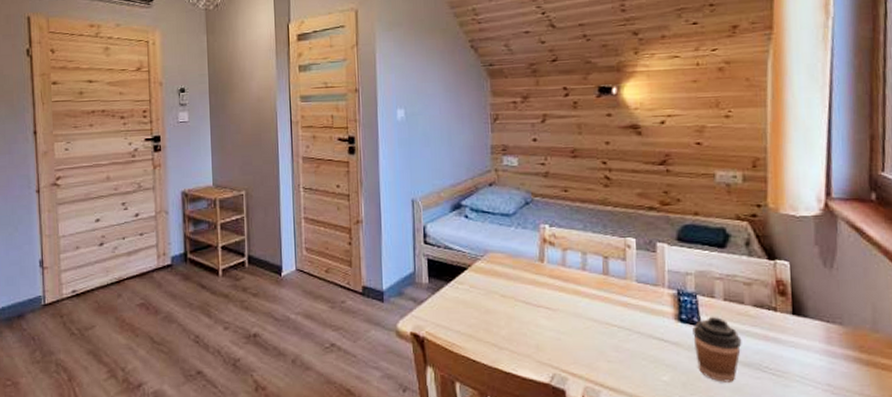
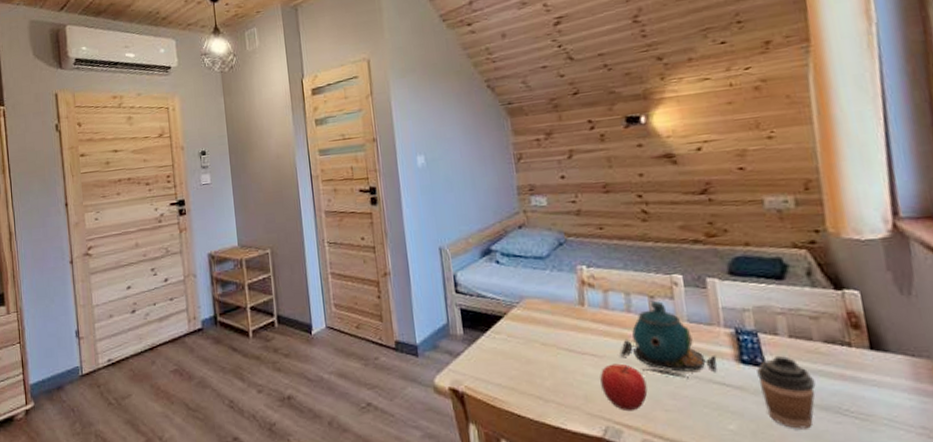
fruit: none [552,317,594,361] -> present [600,363,648,412]
teapot: none [571,262,658,334] -> present [619,301,717,379]

